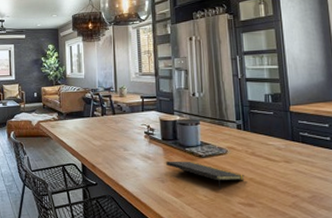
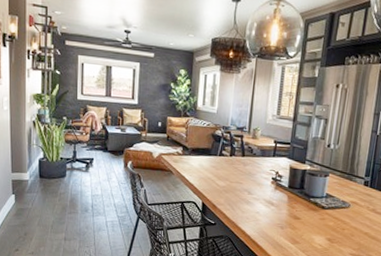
notepad: present [166,161,245,190] -> none [288,208,361,241]

